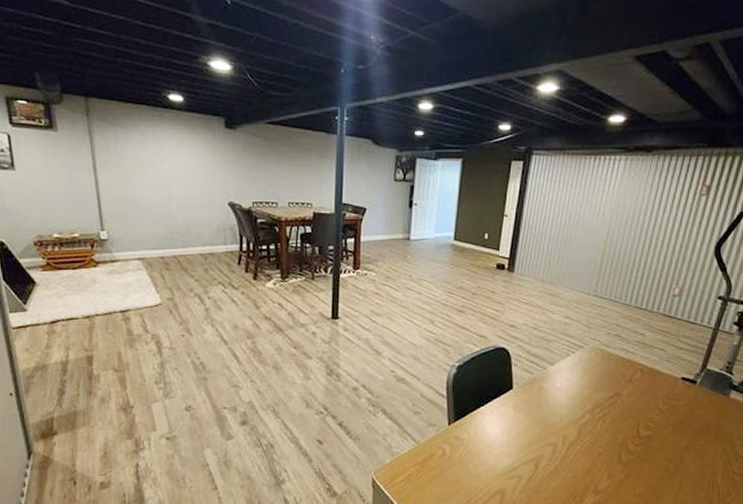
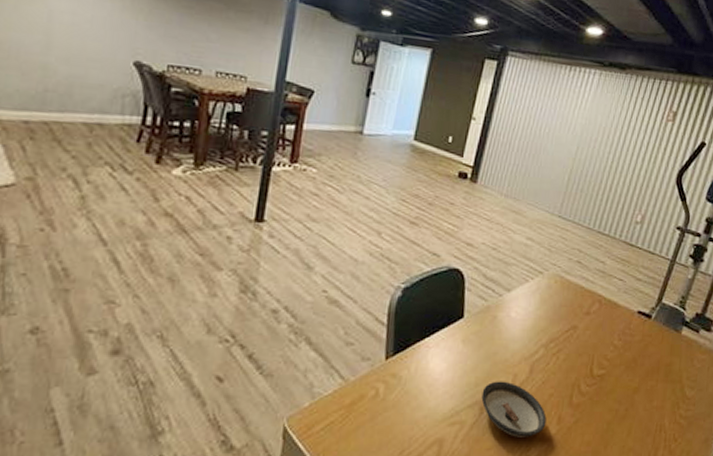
saucer: none [535,442,597,490] -> present [481,381,547,437]

